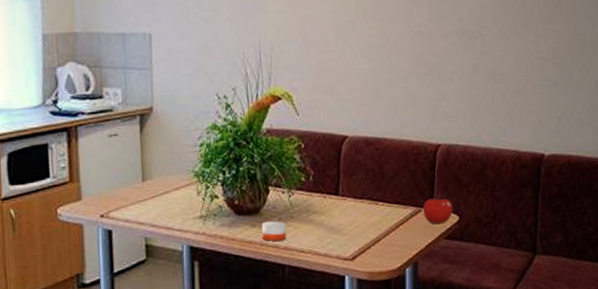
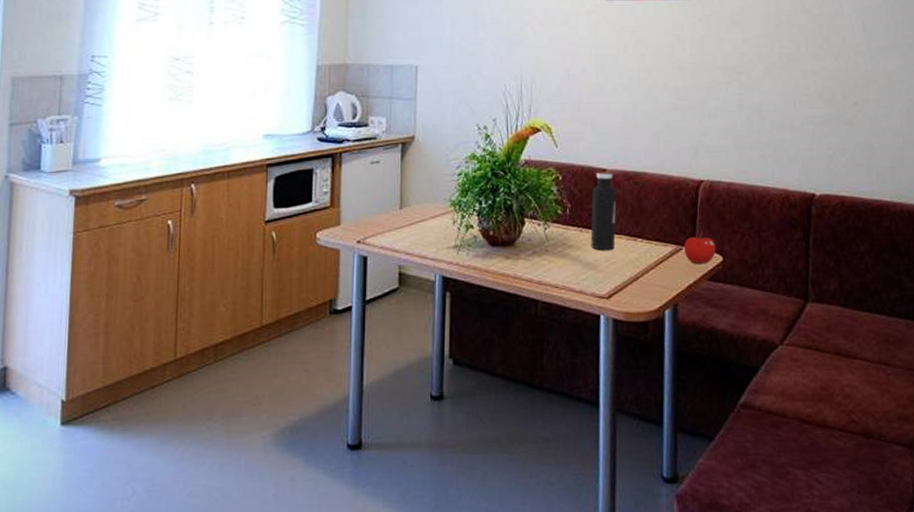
candle: present [261,221,287,241] -> none [516,254,541,275]
water bottle: none [334,138,358,215] -> present [591,171,617,250]

